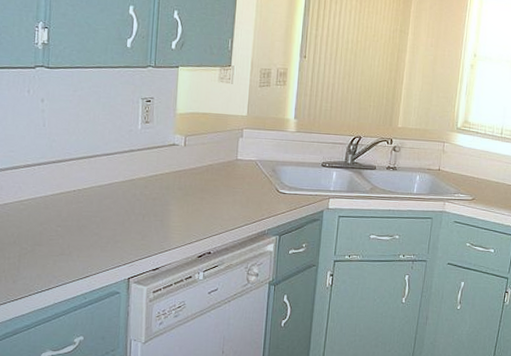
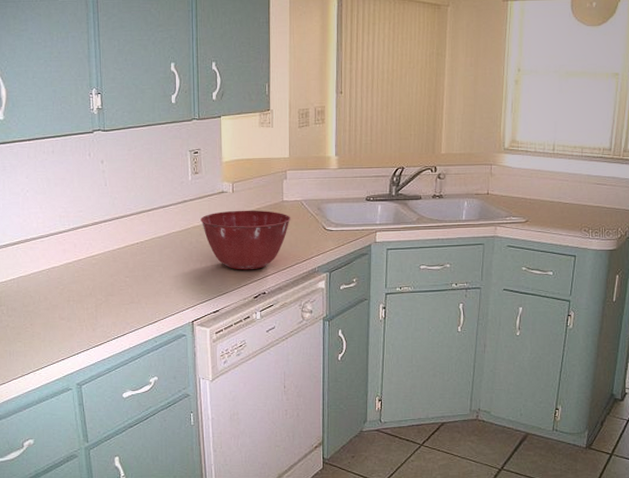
mixing bowl: none [147,164,244,228] -> present [200,210,291,270]

